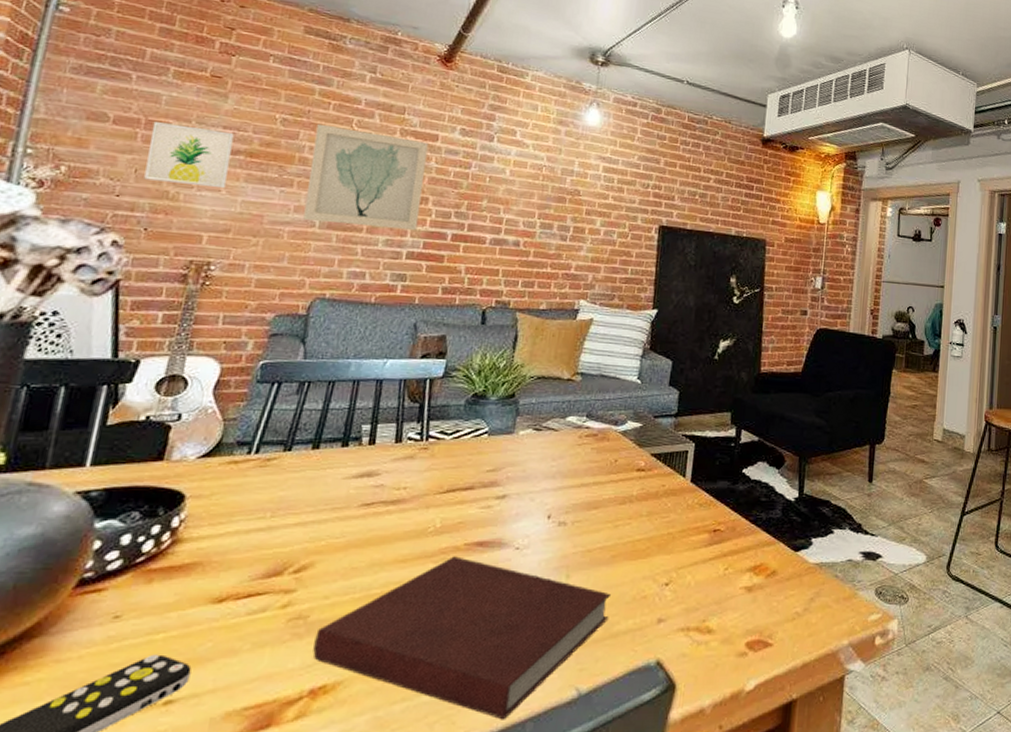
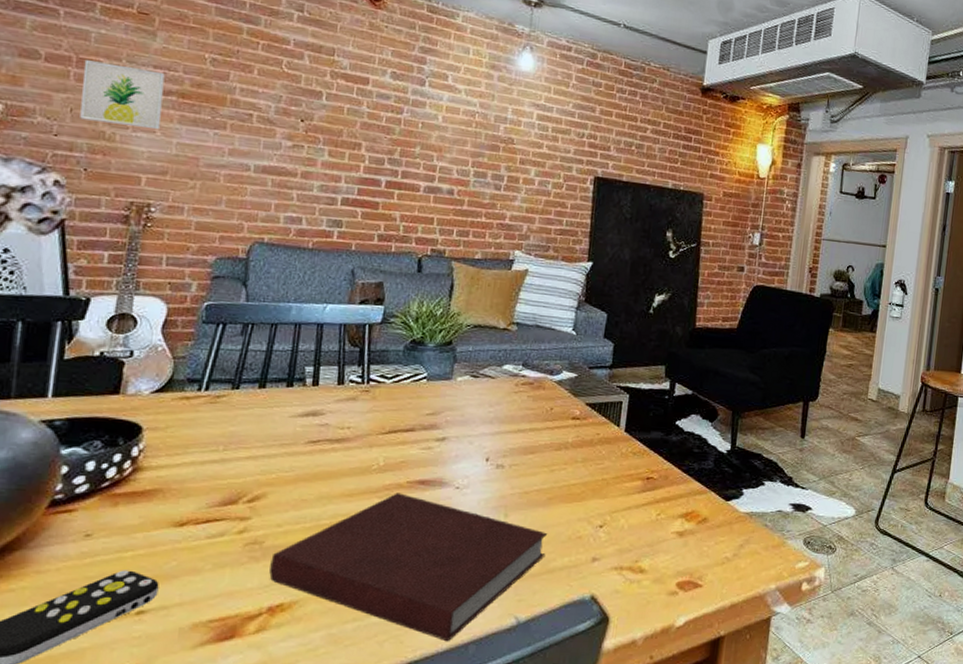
wall art: present [303,123,429,230] -> none [238,64,359,176]

